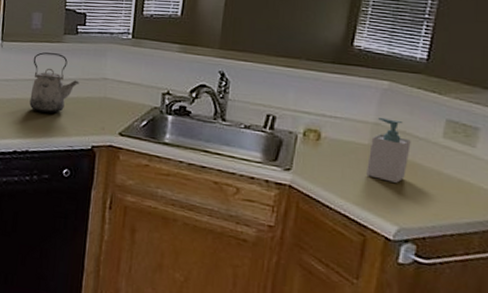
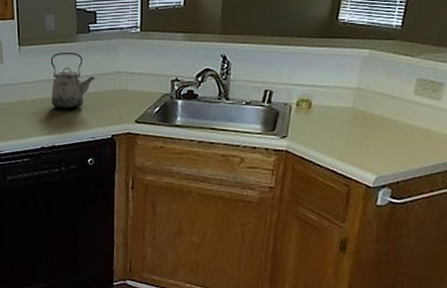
soap bottle: present [366,118,411,183] -> none [350,83,387,138]

